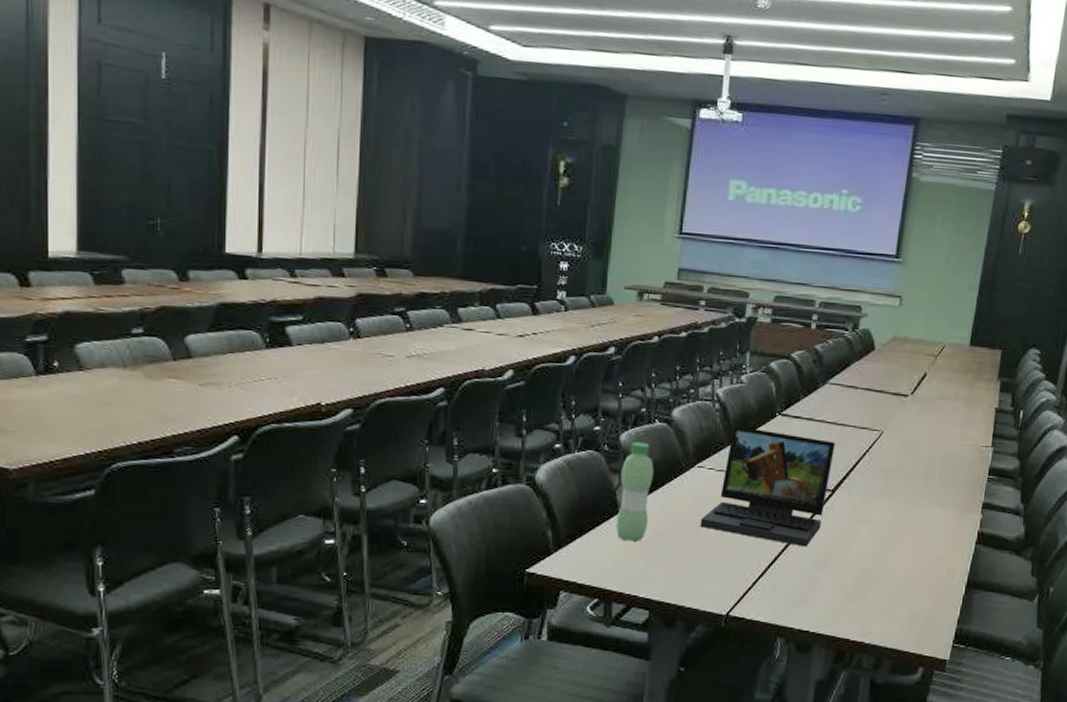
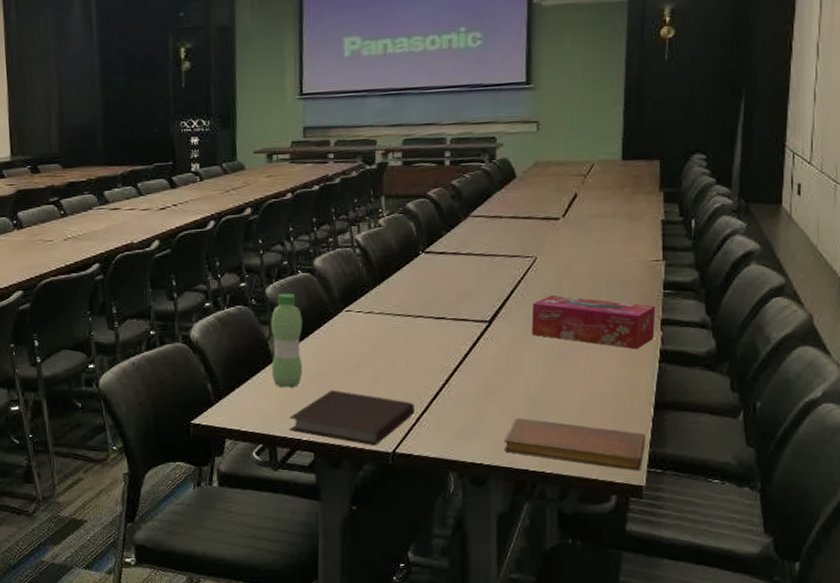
notebook: none [628,547,753,608] -> present [289,390,415,446]
laptop: present [700,425,835,547] -> none [355,267,486,380]
notebook: none [830,589,956,646] -> present [503,418,646,471]
tissue box: none [869,470,980,530] -> present [531,295,656,350]

